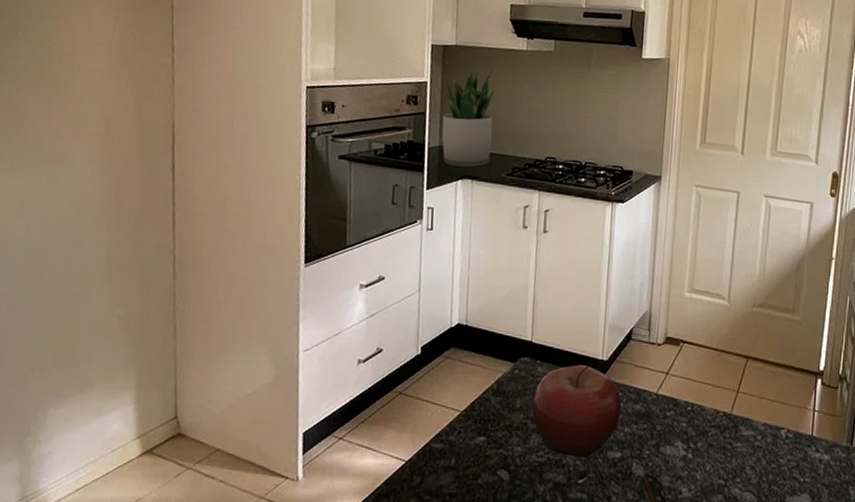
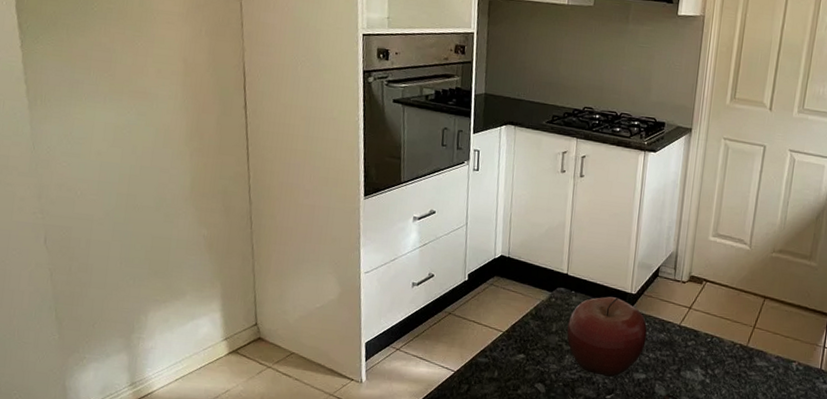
planter: present [442,69,495,168] -> none [487,22,537,115]

